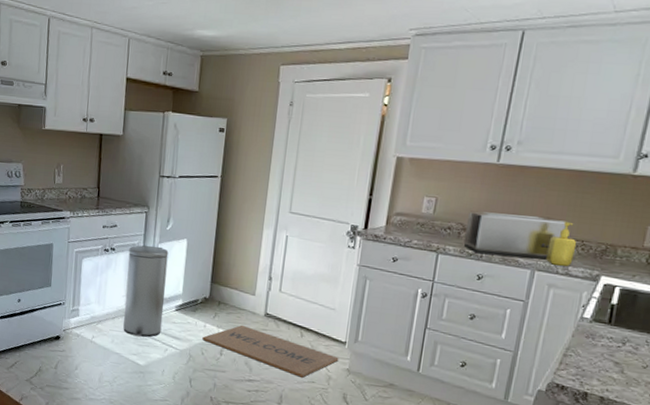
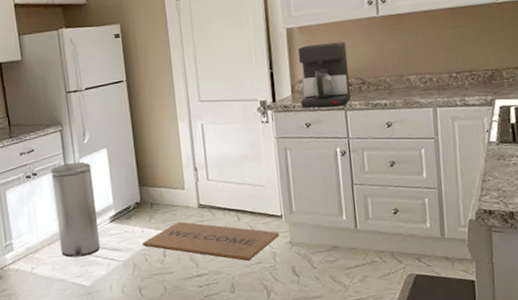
coffee maker: none [392,178,456,248] -> present [297,41,351,108]
toaster: present [463,210,566,260] -> none [364,55,453,103]
soap dispenser: present [546,221,577,266] -> none [441,56,467,99]

